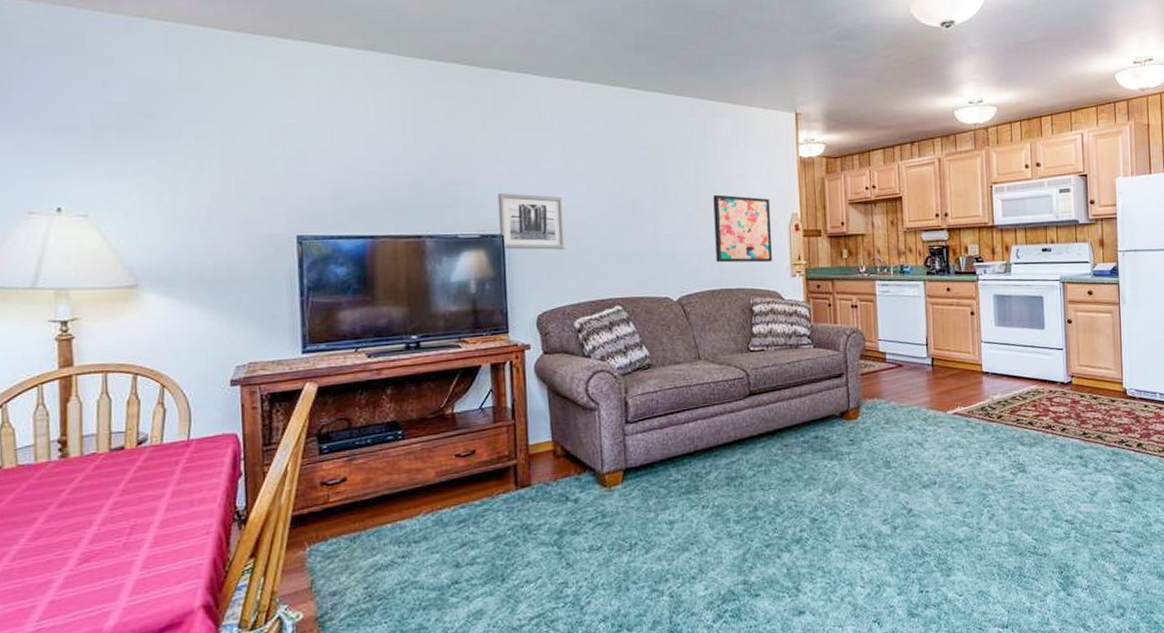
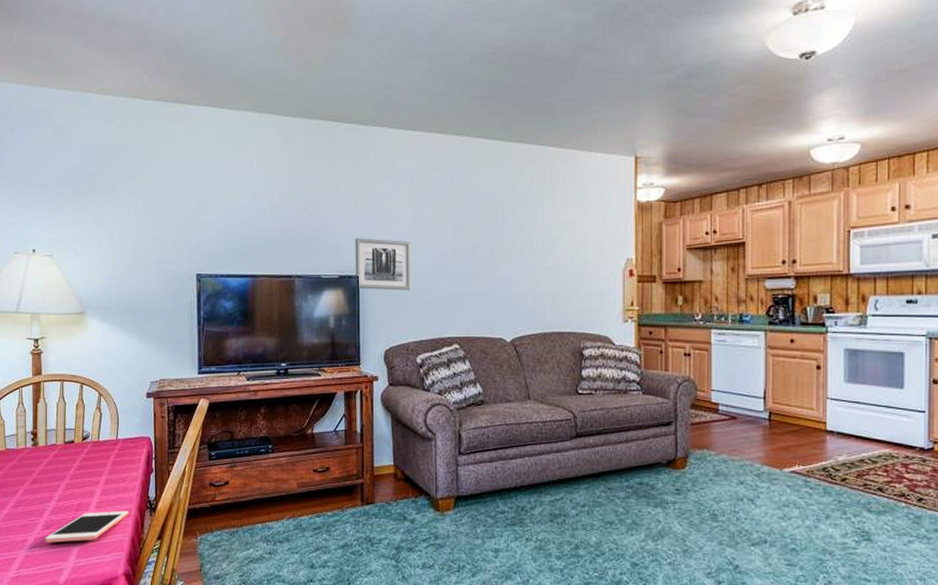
cell phone: none [82,526,208,580] -> present [45,510,129,543]
wall art: present [713,194,773,263] -> none [549,239,605,307]

